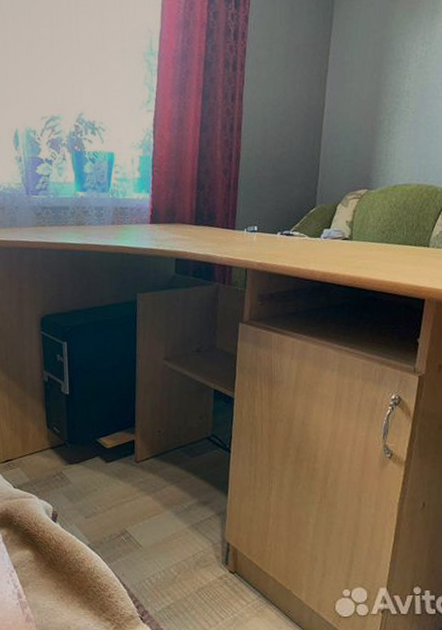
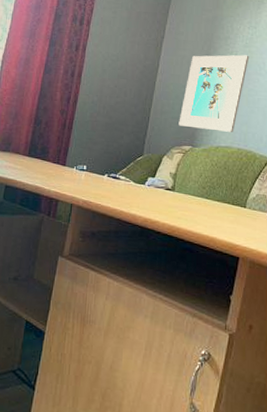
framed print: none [351,77,425,169] -> present [178,55,249,132]

